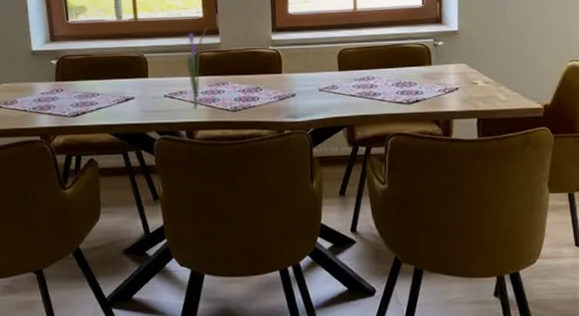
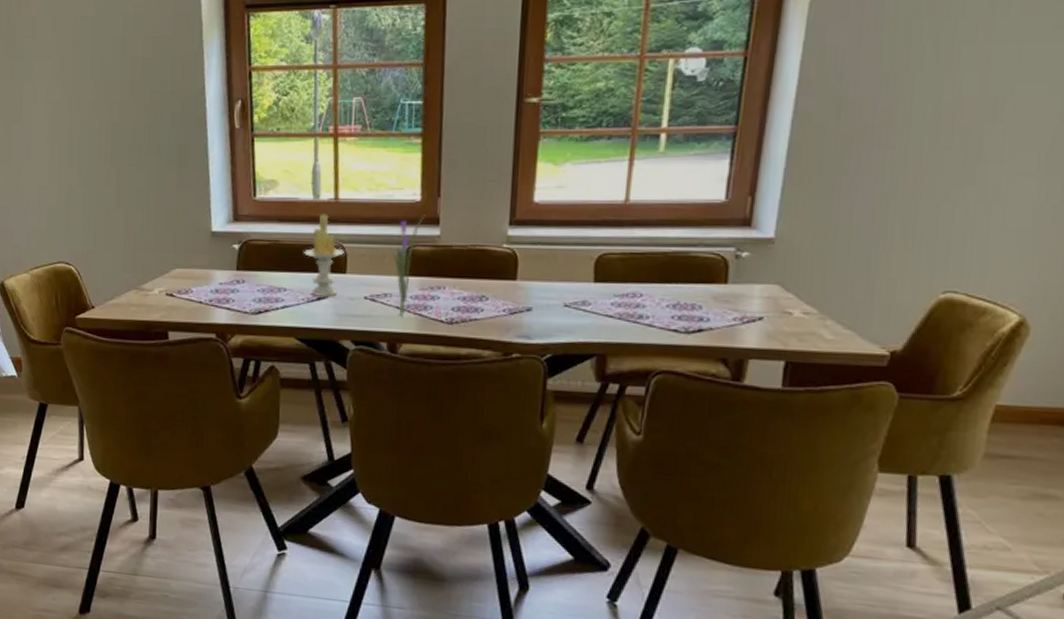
candle: none [112,31,145,99] -> present [304,214,344,298]

